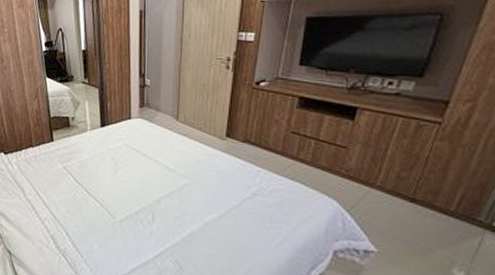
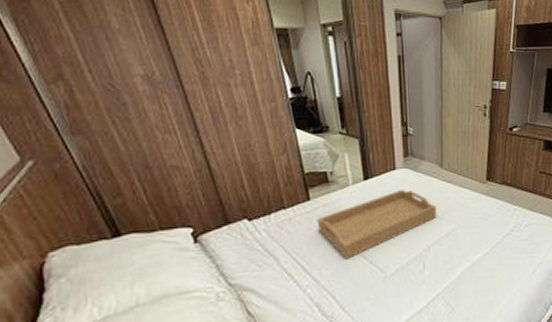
serving tray: none [57,138,169,200] -> present [316,189,436,259]

